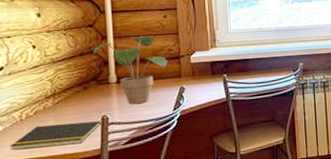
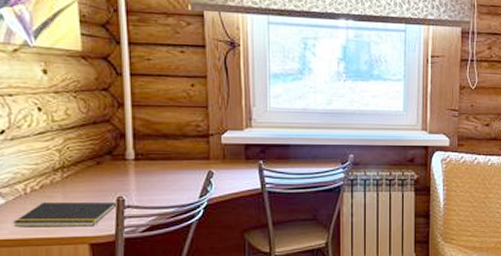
potted plant: present [93,35,168,105] -> none [108,105,195,187]

